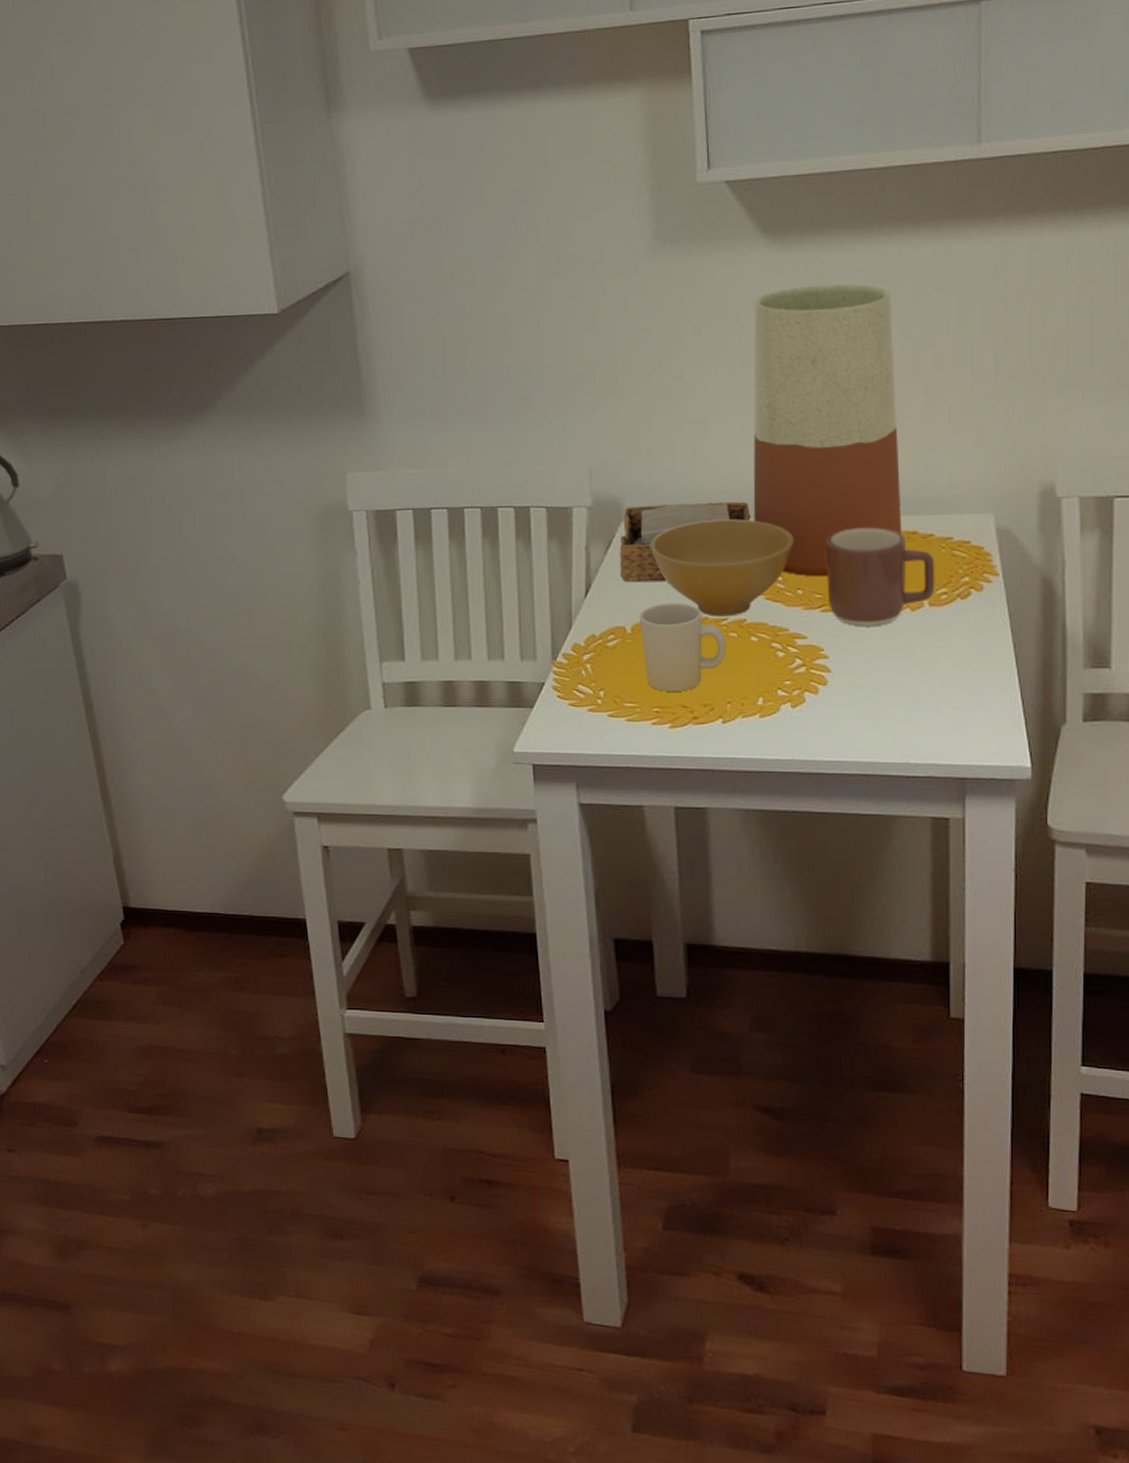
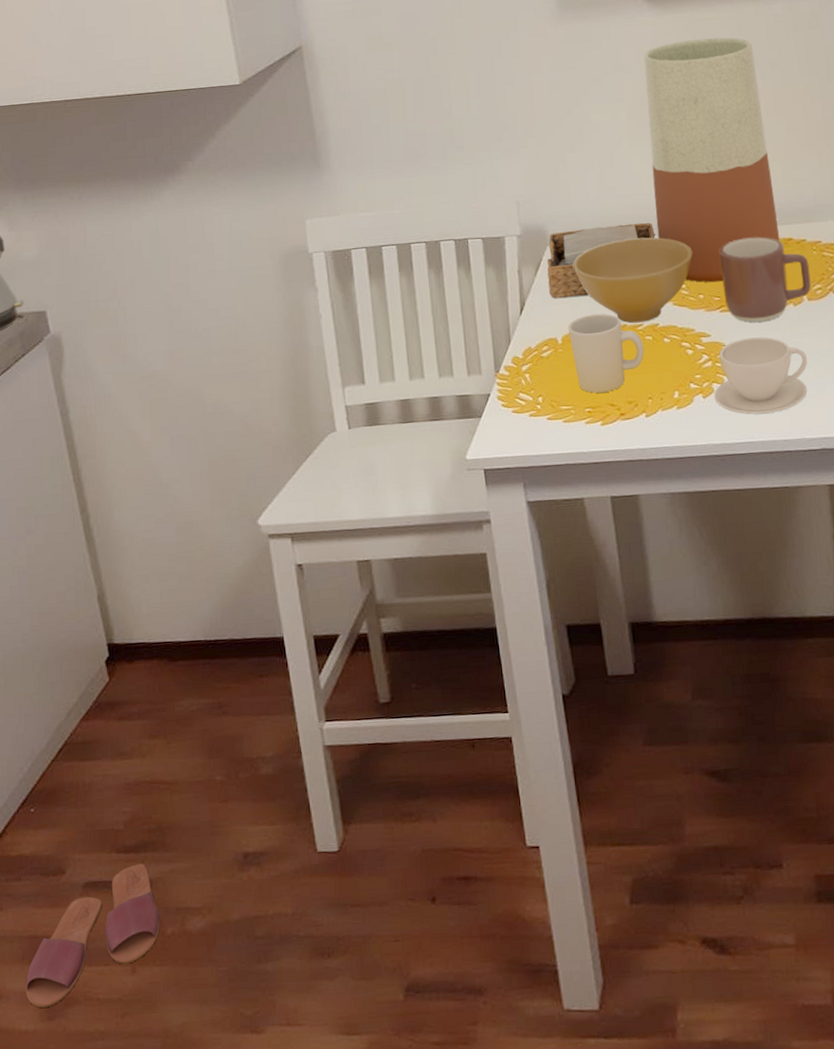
slippers: none [38,1125,172,1248] -> present [25,863,161,1008]
teacup: none [805,644,922,731] -> present [714,337,808,415]

